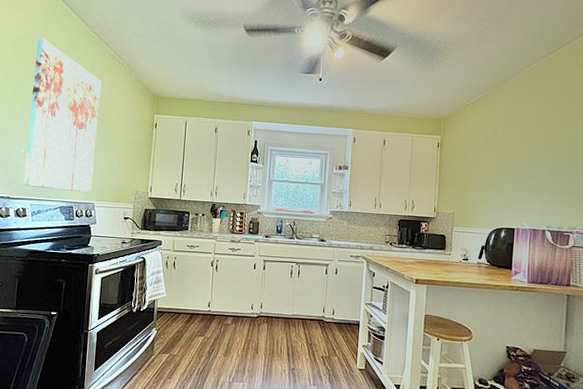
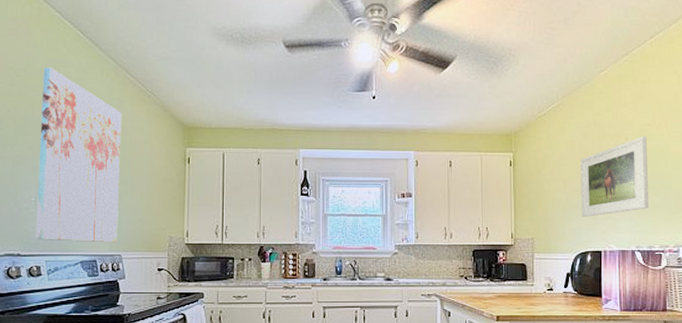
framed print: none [499,128,564,197] -> present [580,136,648,217]

